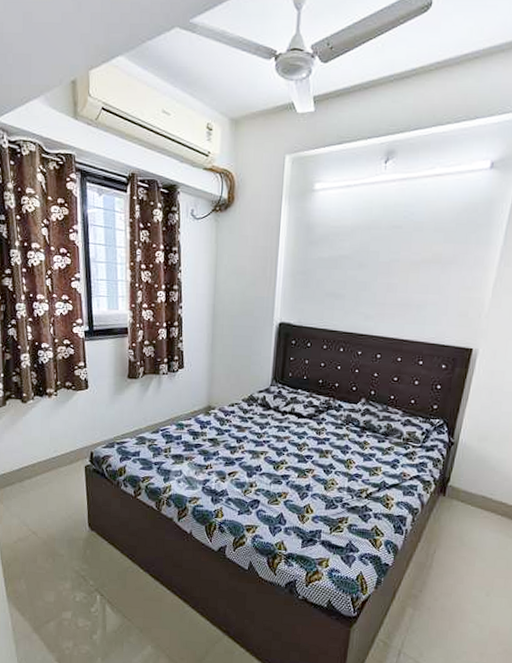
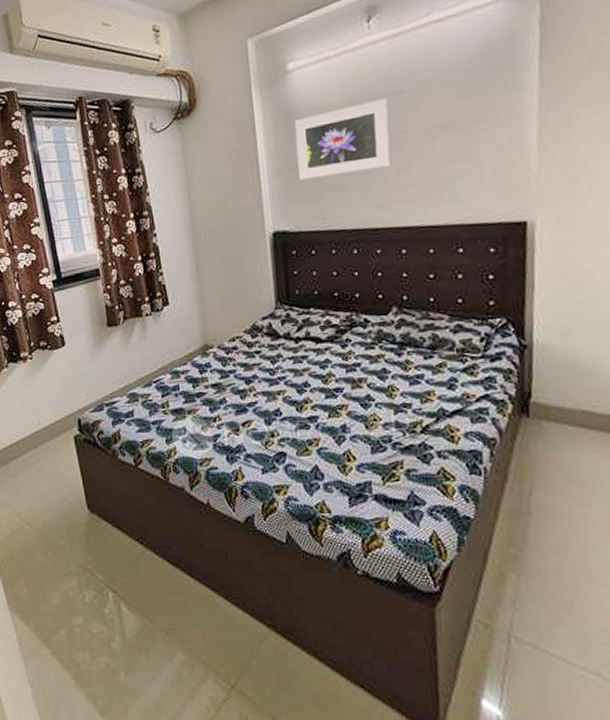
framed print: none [308,229,388,287] -> present [294,97,390,180]

